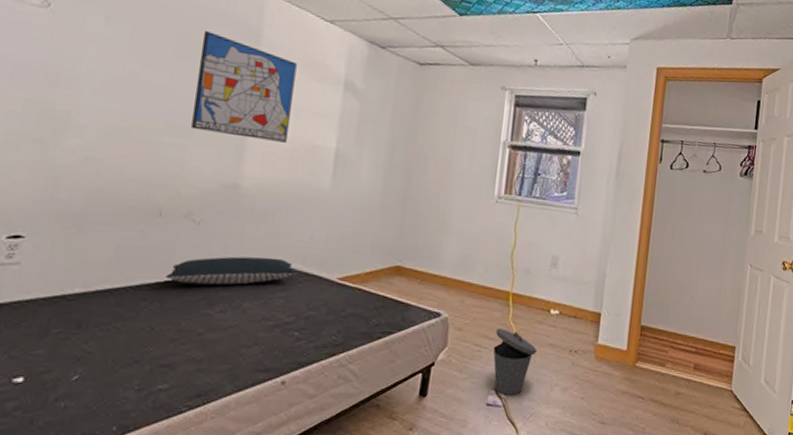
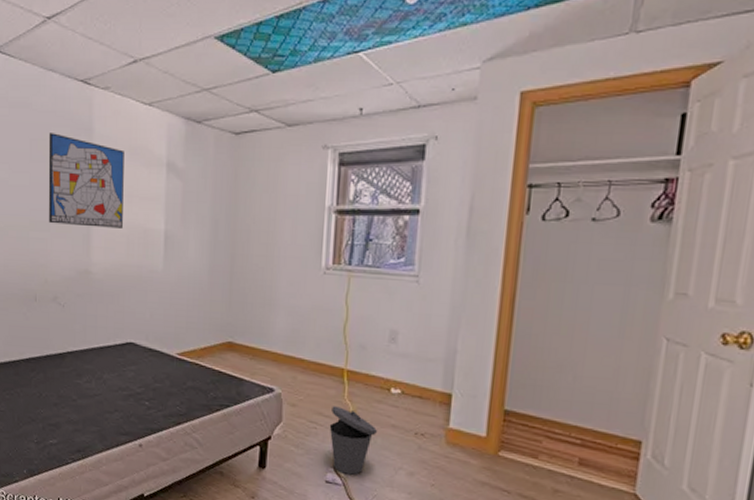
pillow: present [164,256,296,285] -> none [44,334,142,359]

